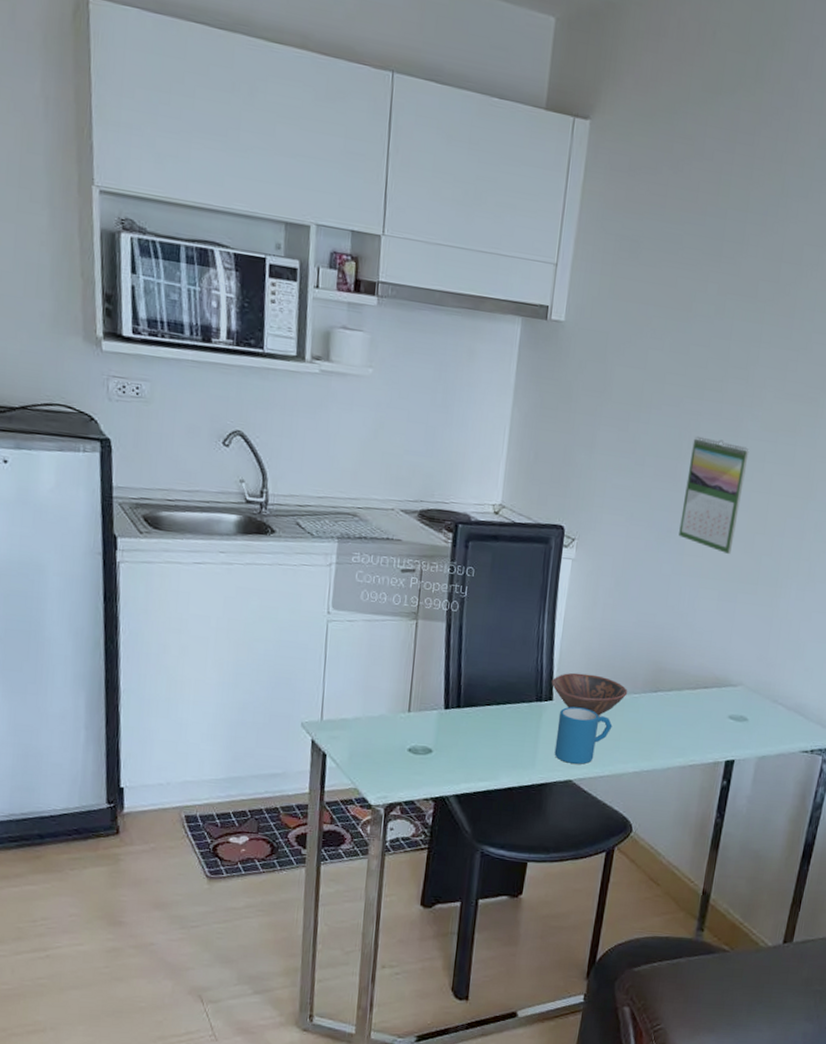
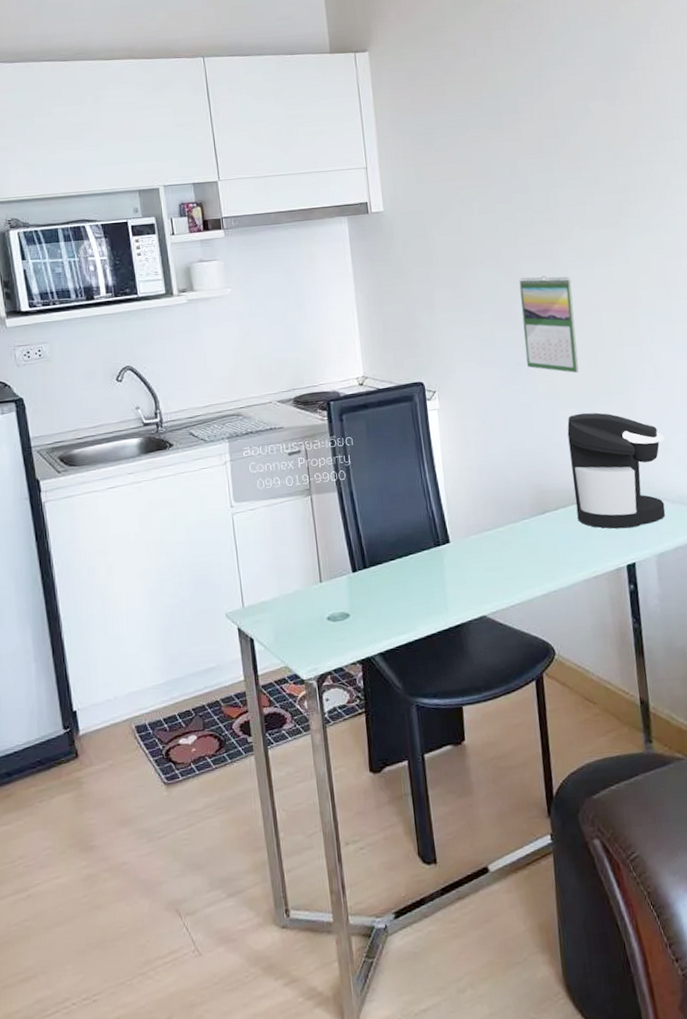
bowl: present [551,672,628,718] -> none [444,510,518,550]
mug: present [554,706,613,764] -> none [459,543,511,600]
coffee maker: none [689,597,800,726] -> present [567,412,666,529]

